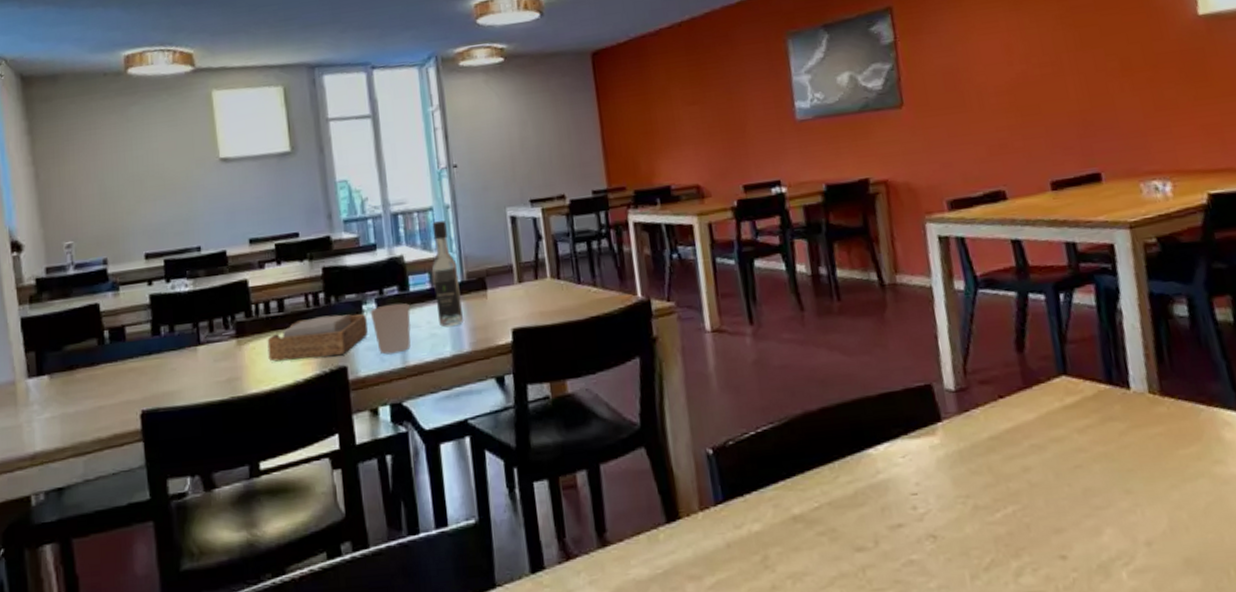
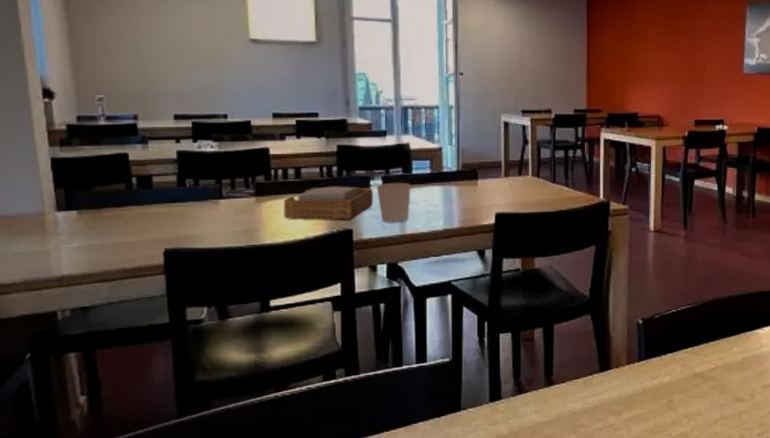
bottle: present [432,220,464,328] -> none [433,118,456,206]

